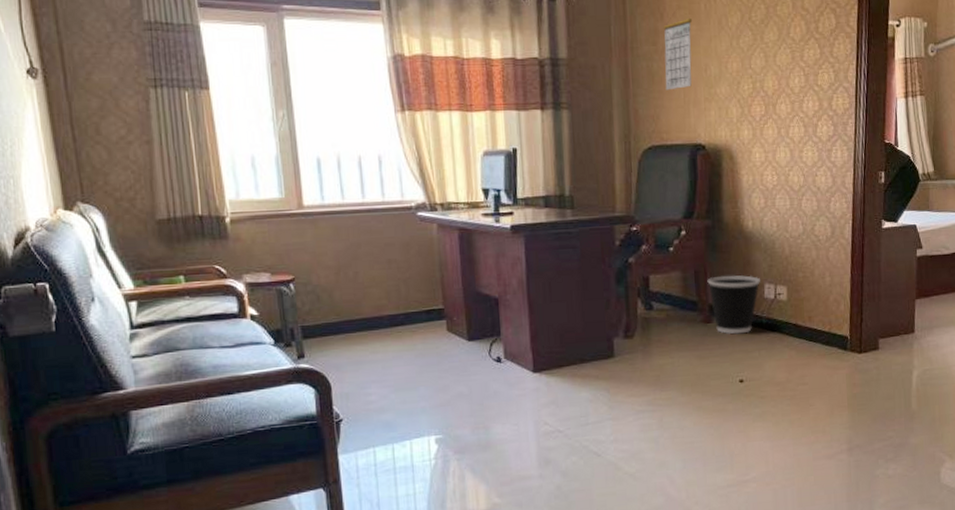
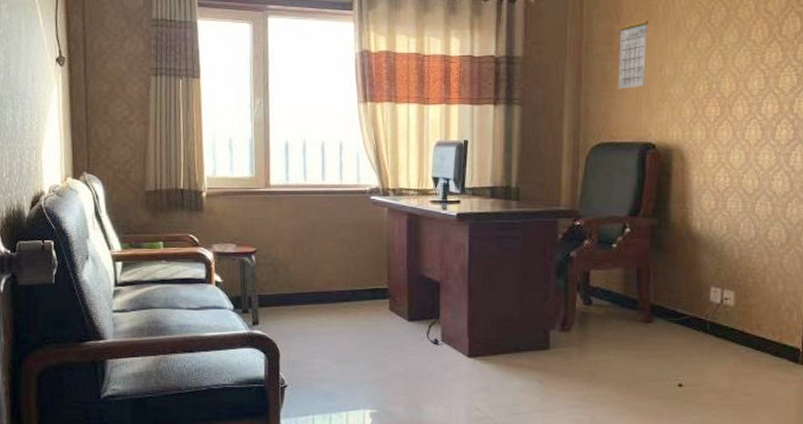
wastebasket: present [707,275,760,335] -> none [650,275,706,337]

